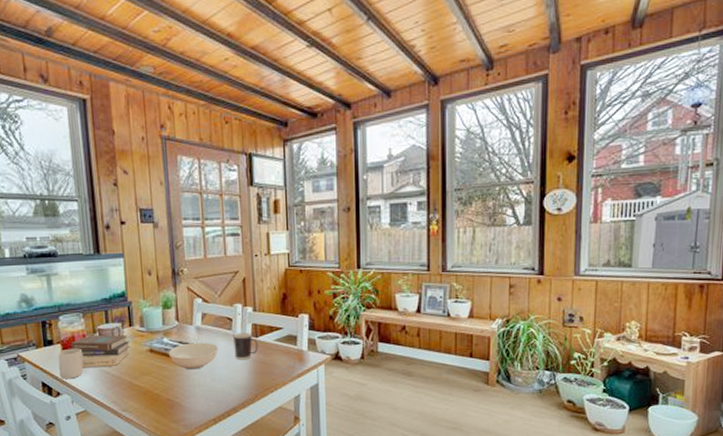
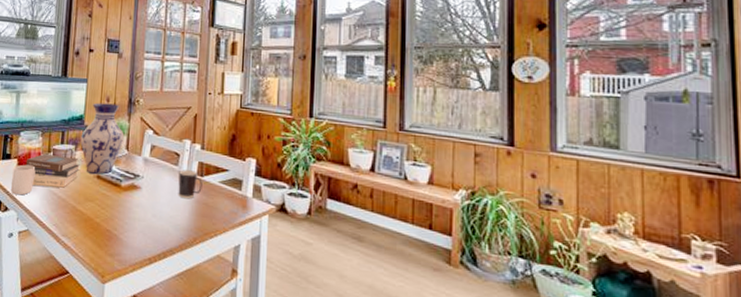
vase: none [126,276,173,348] -> present [80,102,125,175]
bowl: present [168,342,218,370] -> none [114,173,163,203]

